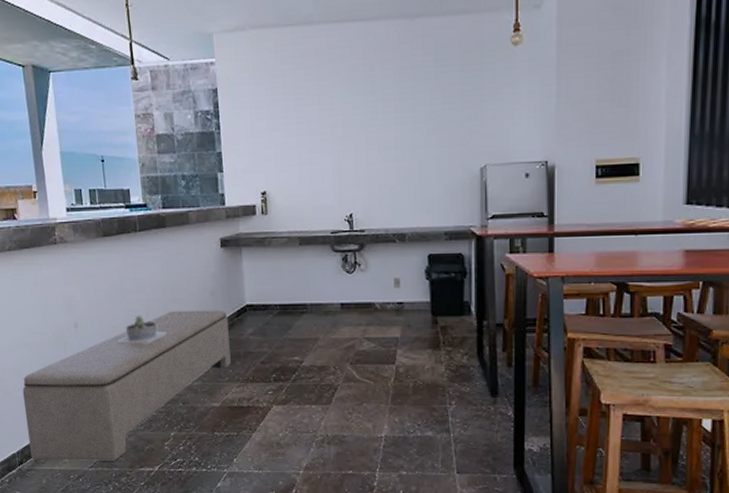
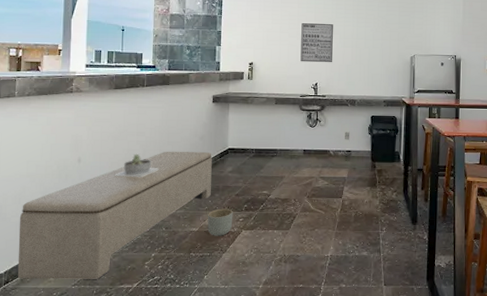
planter: none [230,379,261,413] -> present [207,208,233,236]
wall art: none [325,130,370,187] -> present [300,23,333,63]

